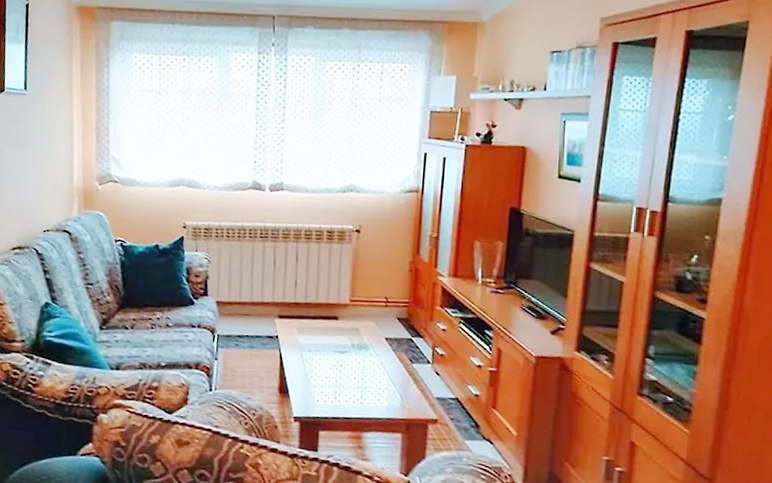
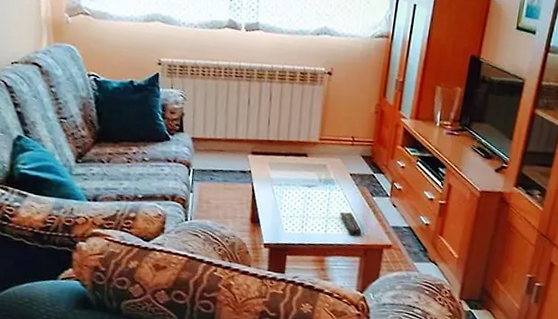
remote control: none [376,381,401,409] -> present [339,212,361,236]

